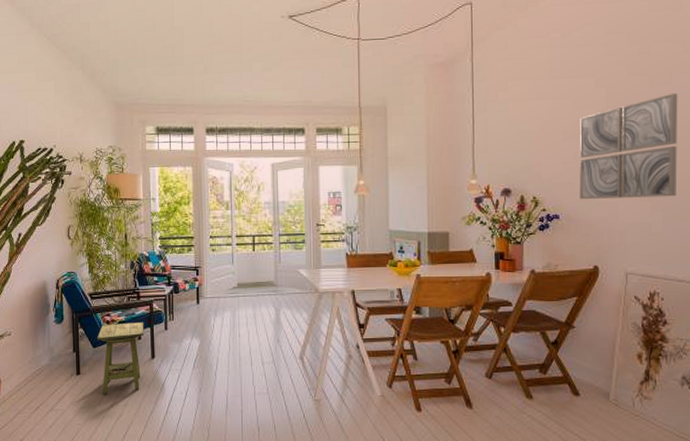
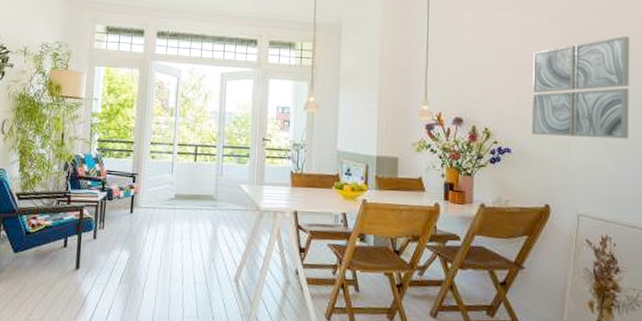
side table: present [97,321,145,395] -> none [17,228,72,306]

